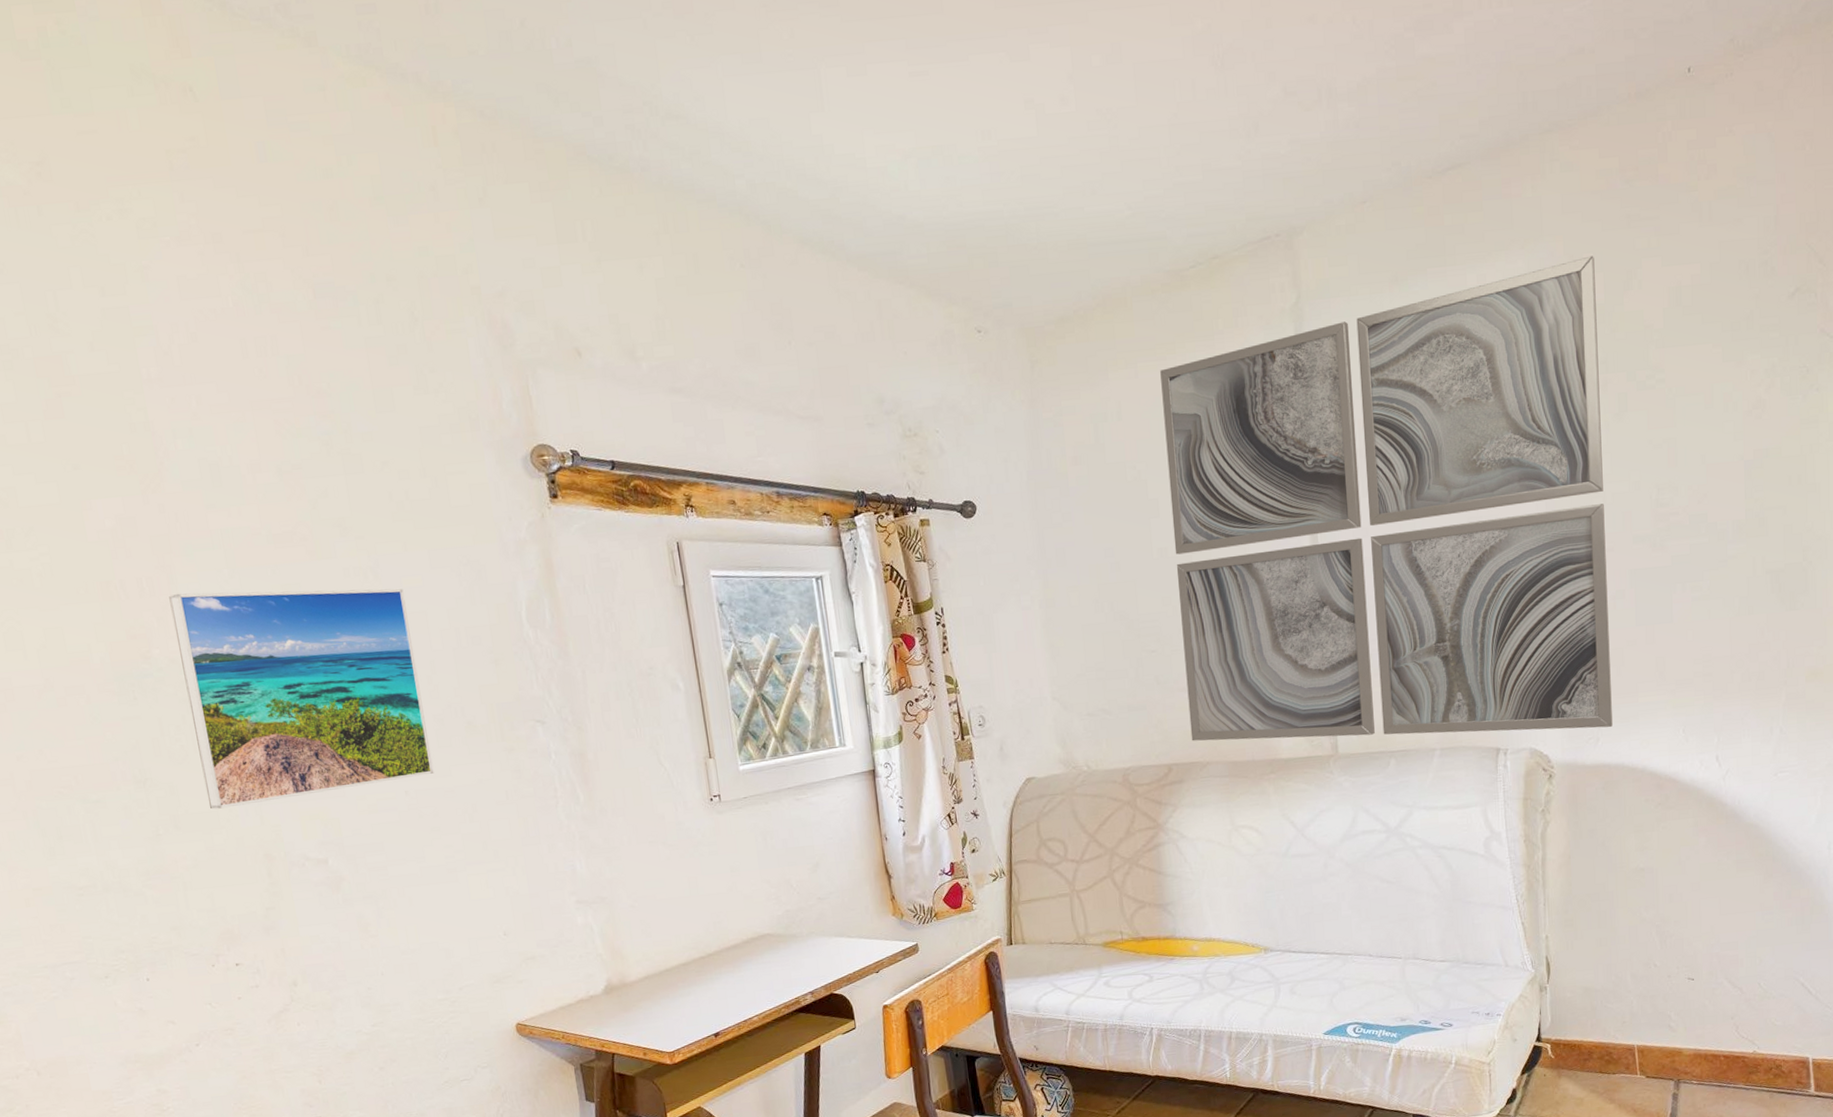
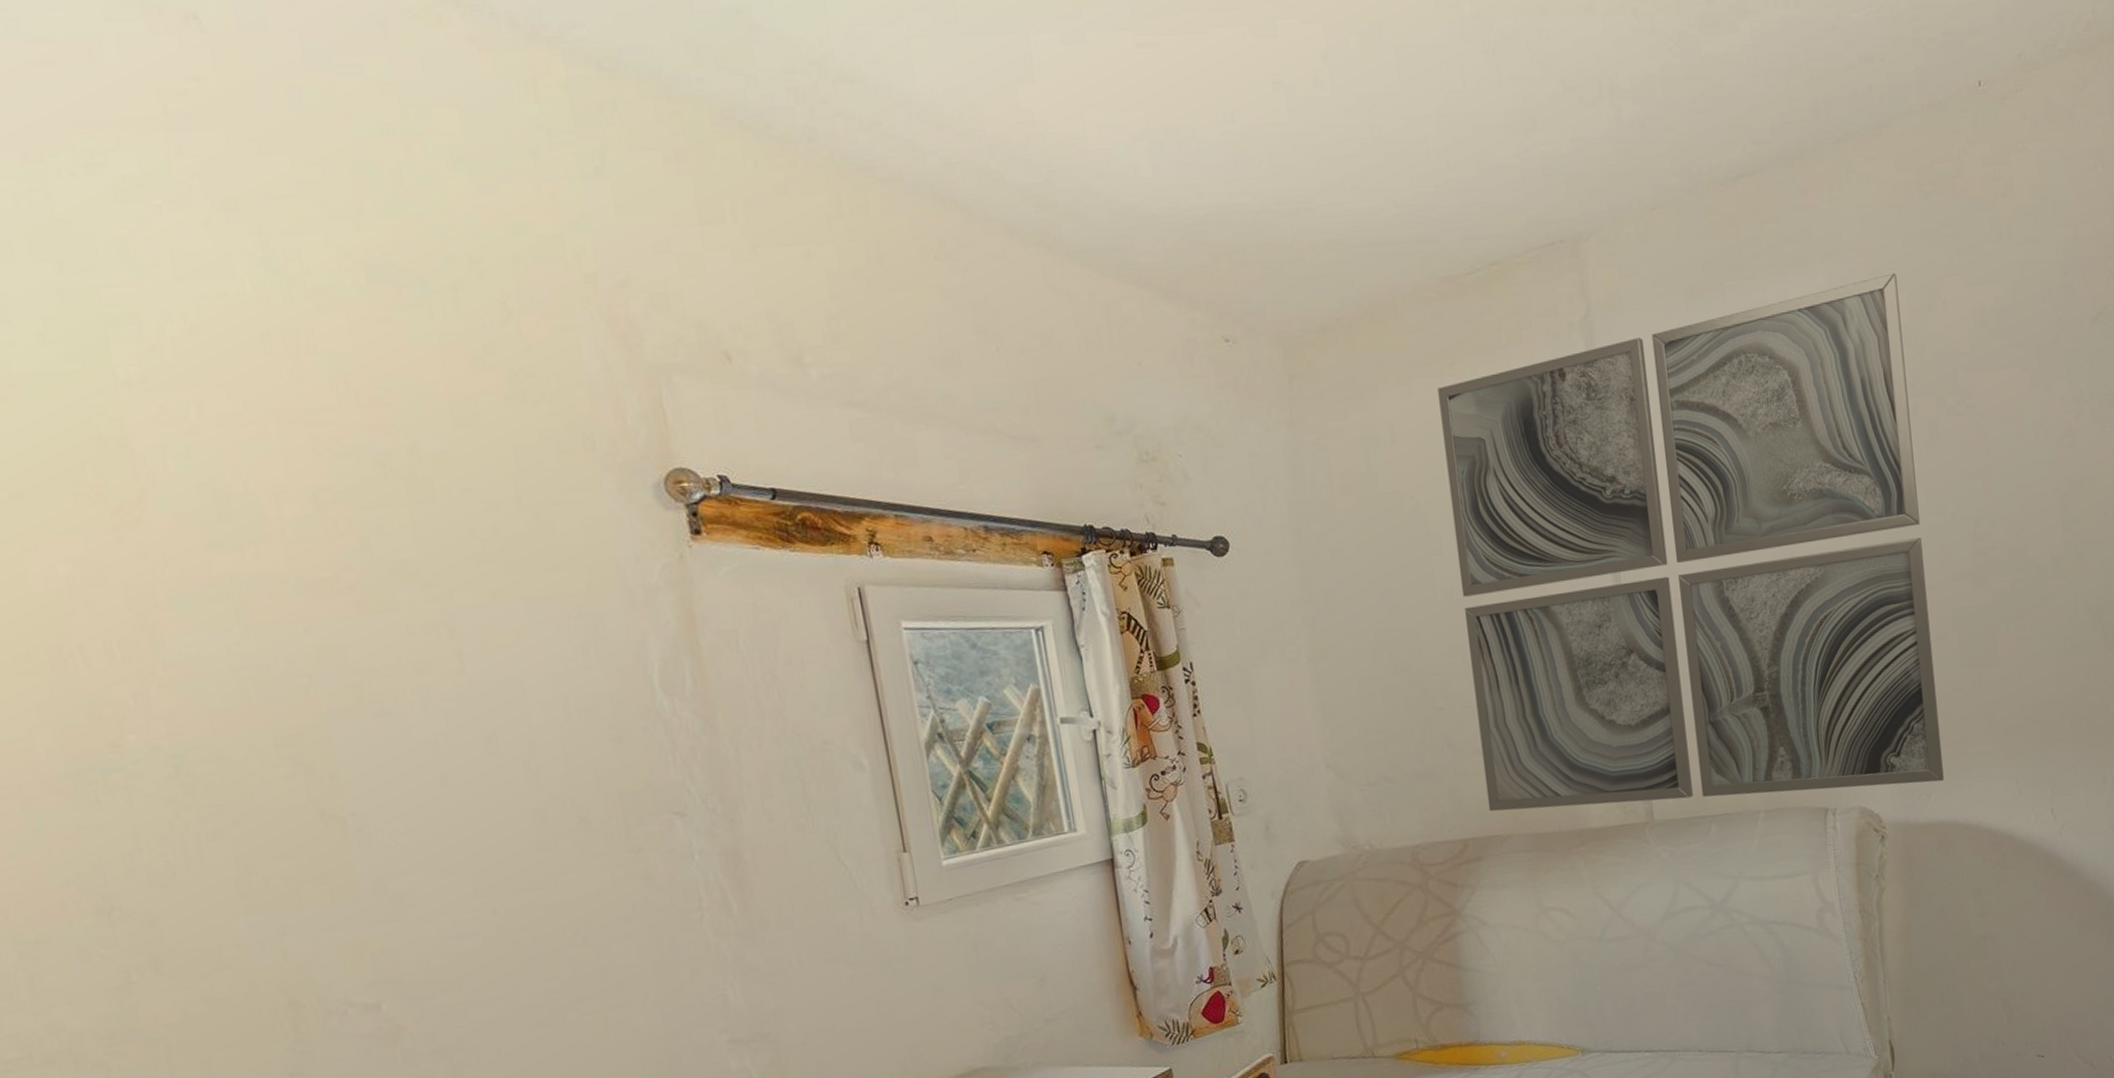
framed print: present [169,588,434,810] -> none [151,649,533,945]

